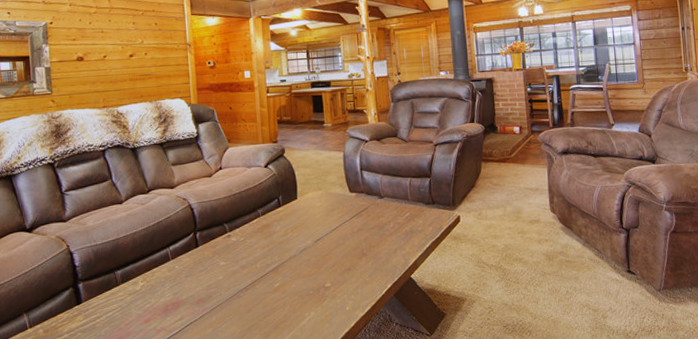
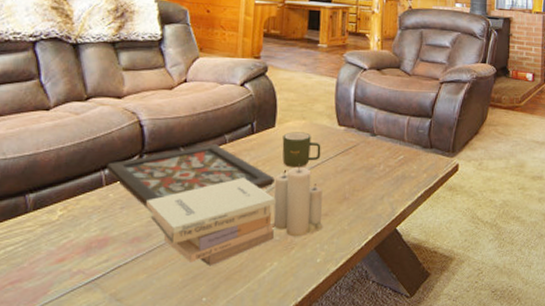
decorative tray: none [169,217,303,278] -> present [105,143,275,213]
books: none [204,244,308,319] -> present [146,177,276,266]
candle: none [302,228,348,290] -> present [273,164,323,237]
mug: none [304,201,338,232] -> present [282,132,321,168]

